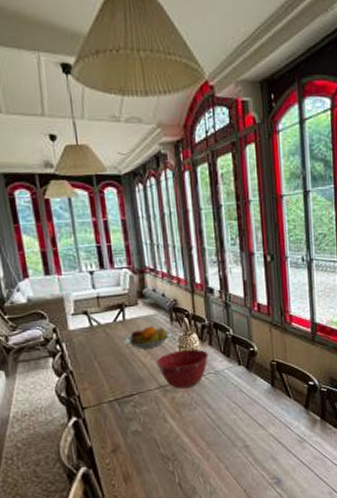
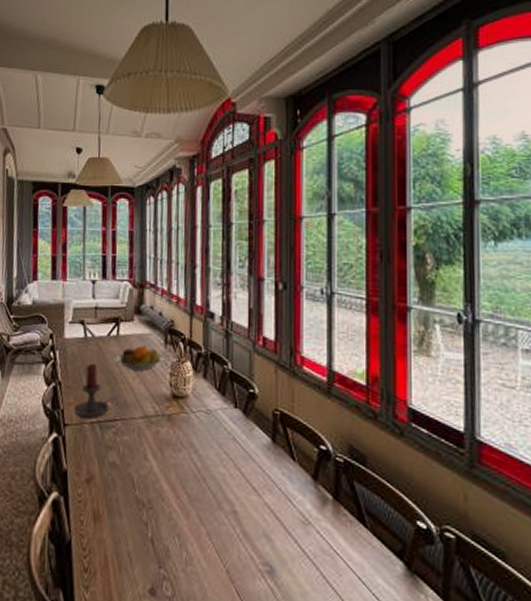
candle holder: none [90,348,133,399] -> present [74,363,118,418]
mixing bowl: present [156,349,208,389] -> none [144,378,201,425]

